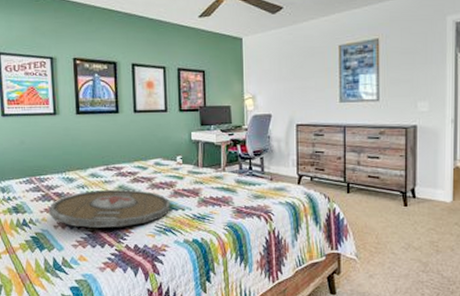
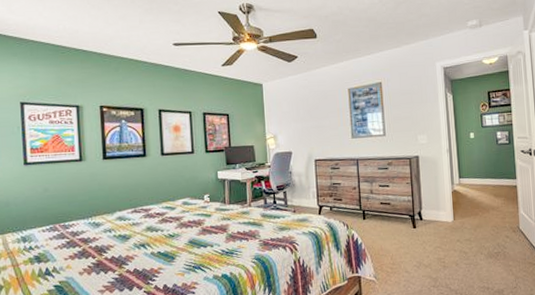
serving tray: present [48,189,170,228] -> none [73,230,199,272]

